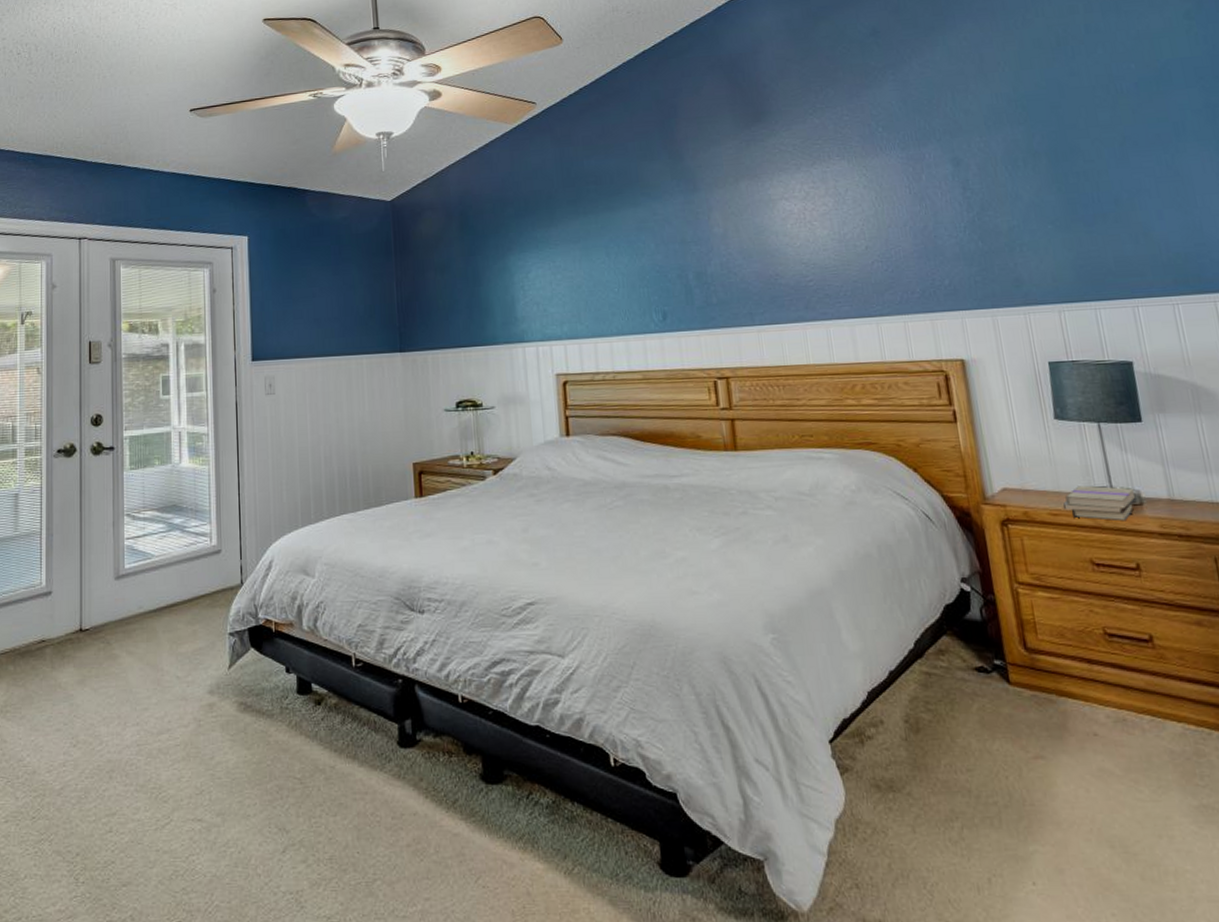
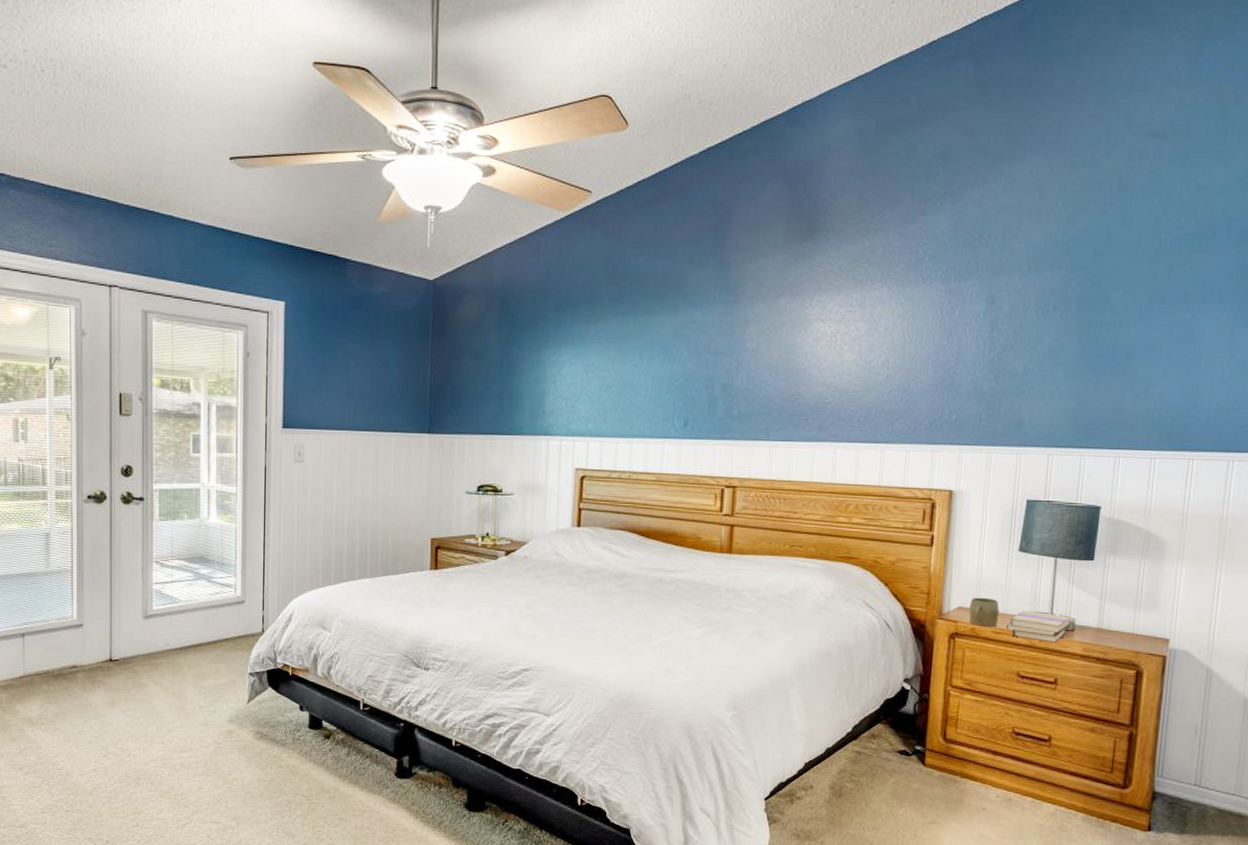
mug: none [1014,475,1053,510] -> present [969,597,1000,628]

